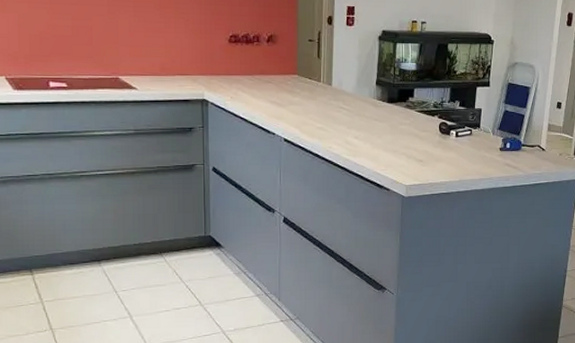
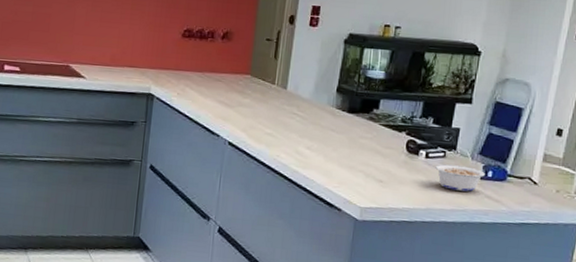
legume: none [458,141,504,162] -> present [427,162,485,192]

